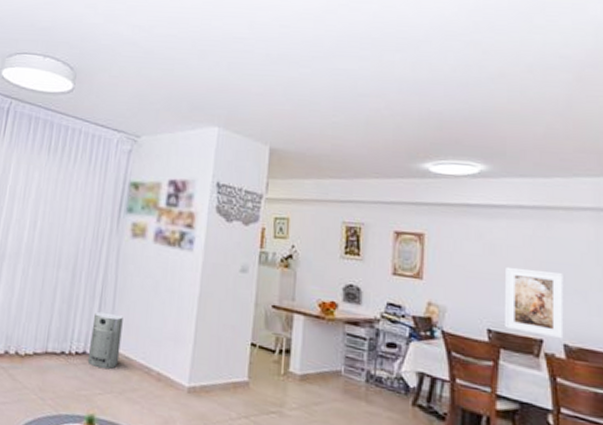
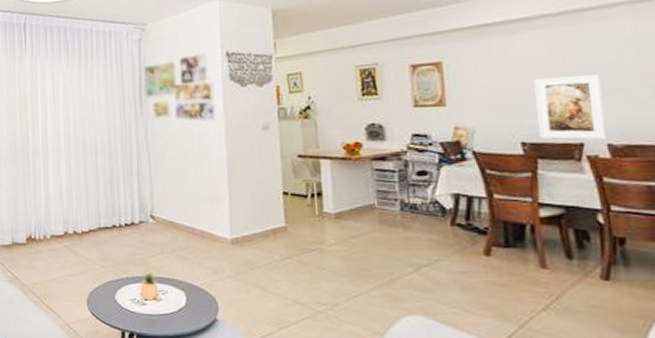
air purifier: present [87,311,123,370] -> none [134,186,165,235]

